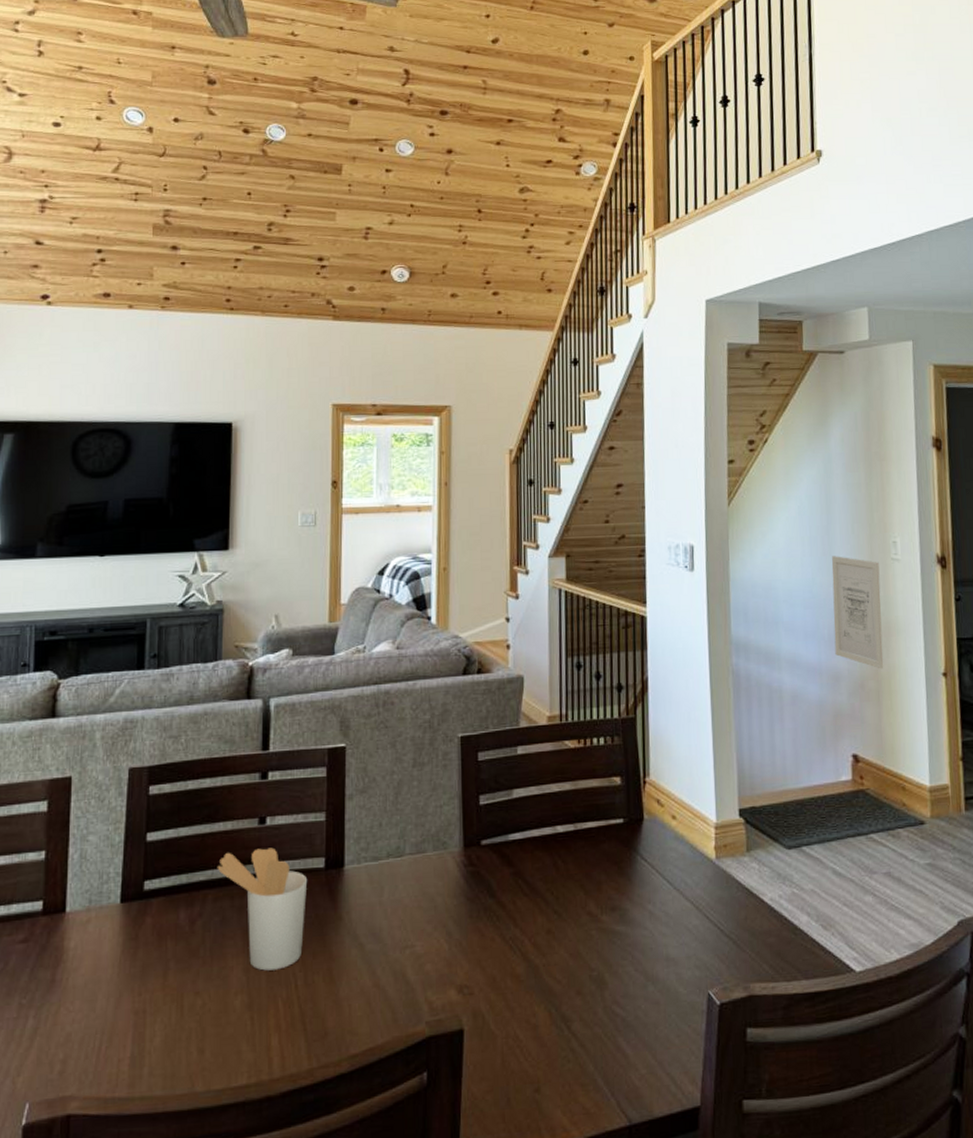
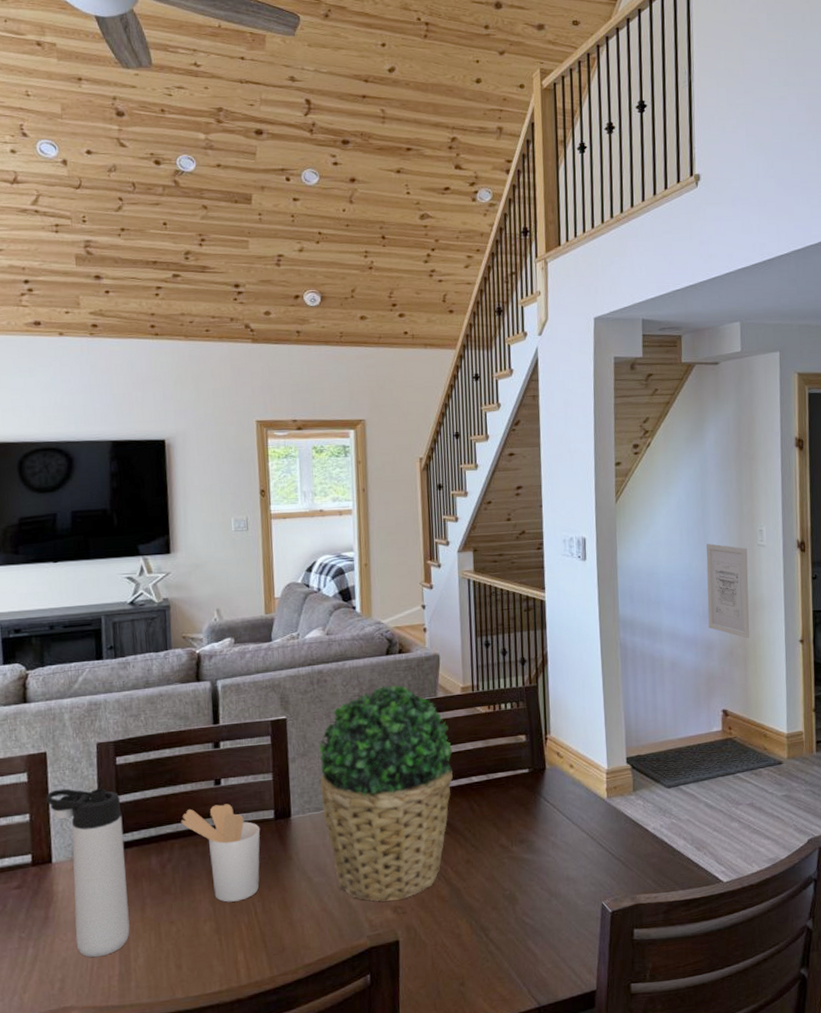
thermos bottle: none [65,821,150,1034] -> present [45,787,130,958]
potted plant: none [379,711,536,978] -> present [319,685,453,901]

